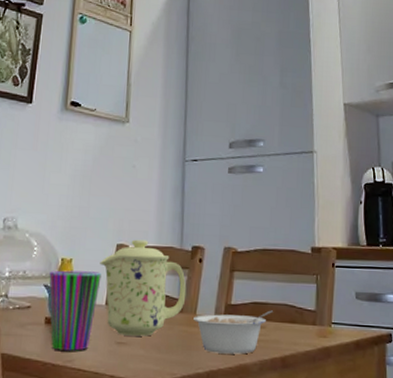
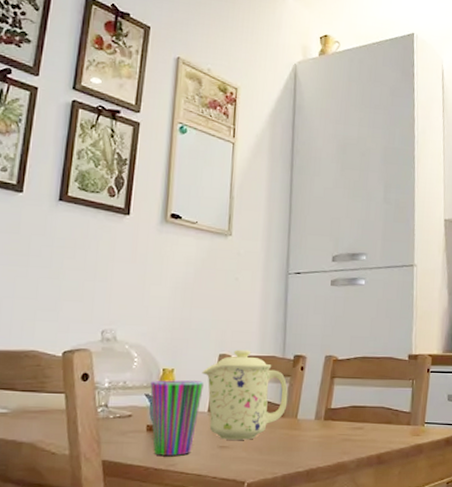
legume: present [193,310,273,354] -> none [294,413,370,453]

